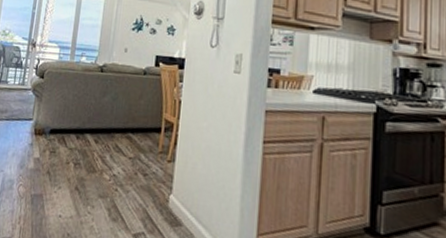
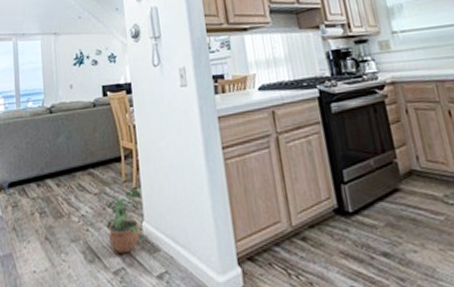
potted plant: none [134,160,174,221] -> present [106,187,141,254]

